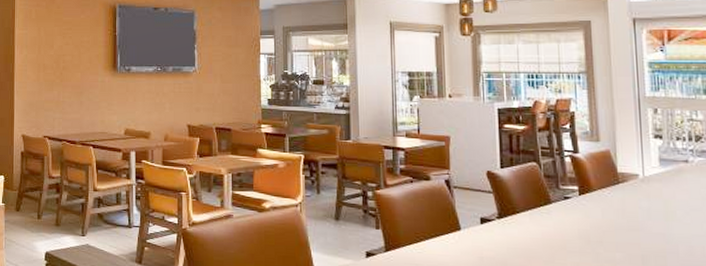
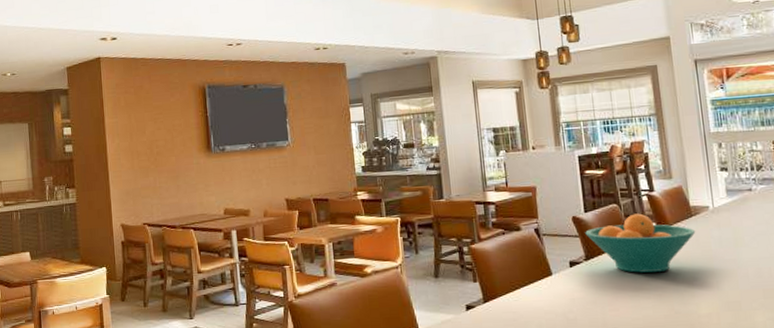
fruit bowl: none [500,174,622,239] -> present [585,213,696,273]

